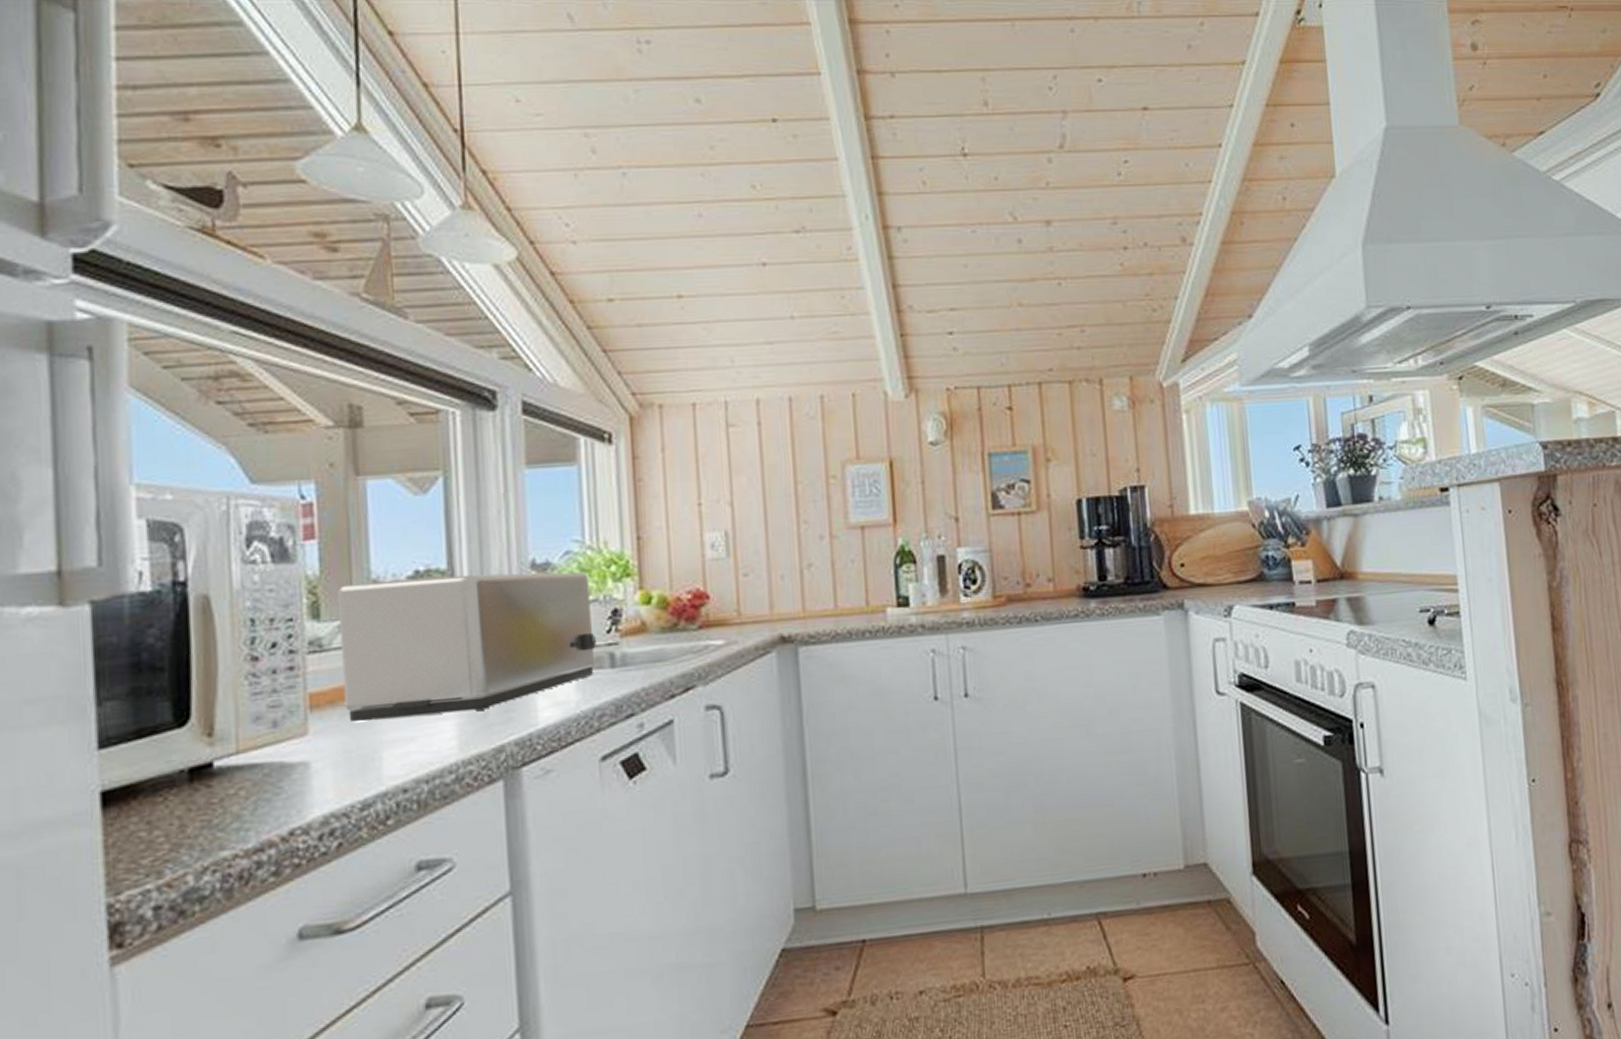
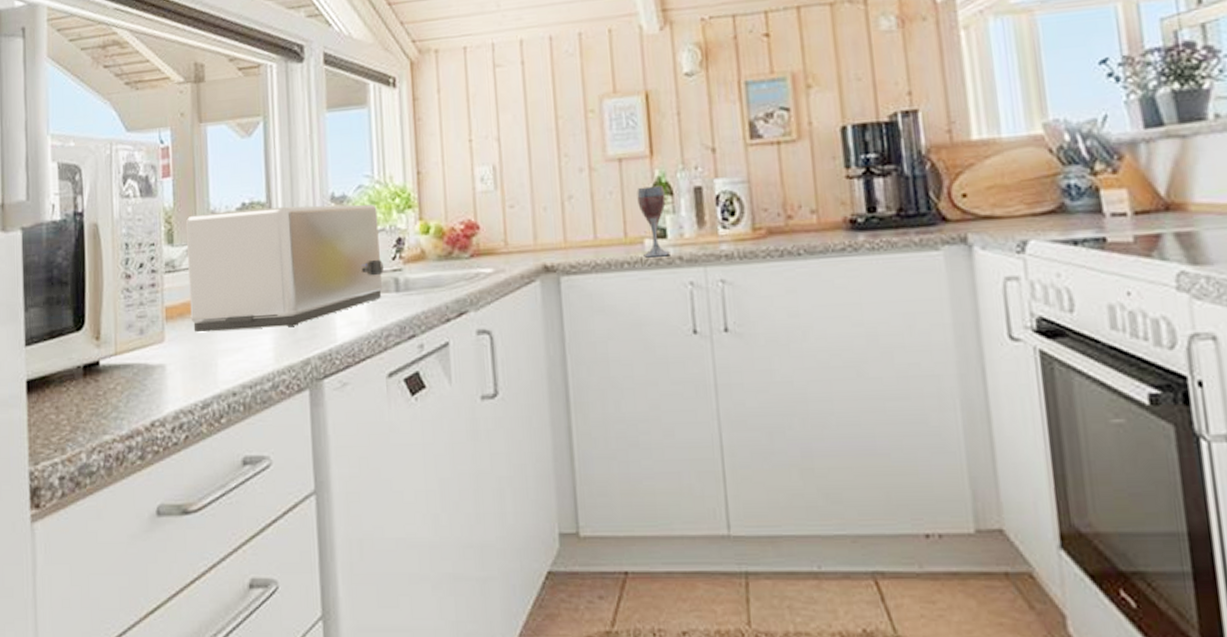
cup: none [879,554,912,626] -> present [636,185,670,258]

